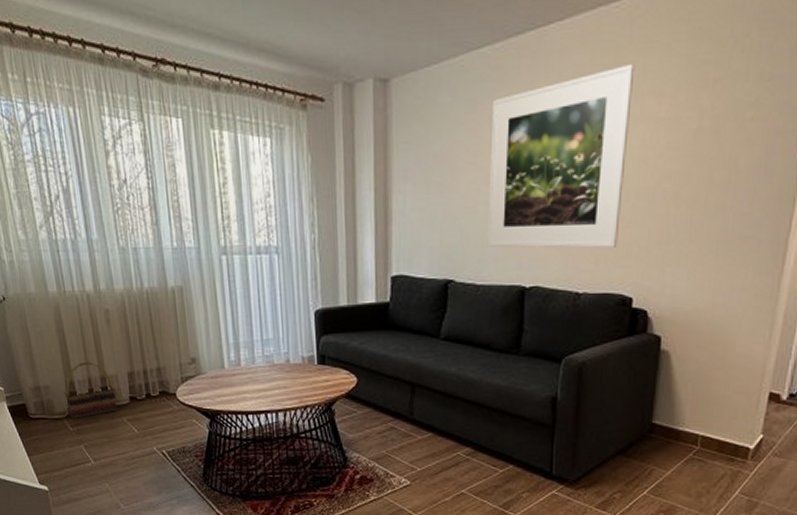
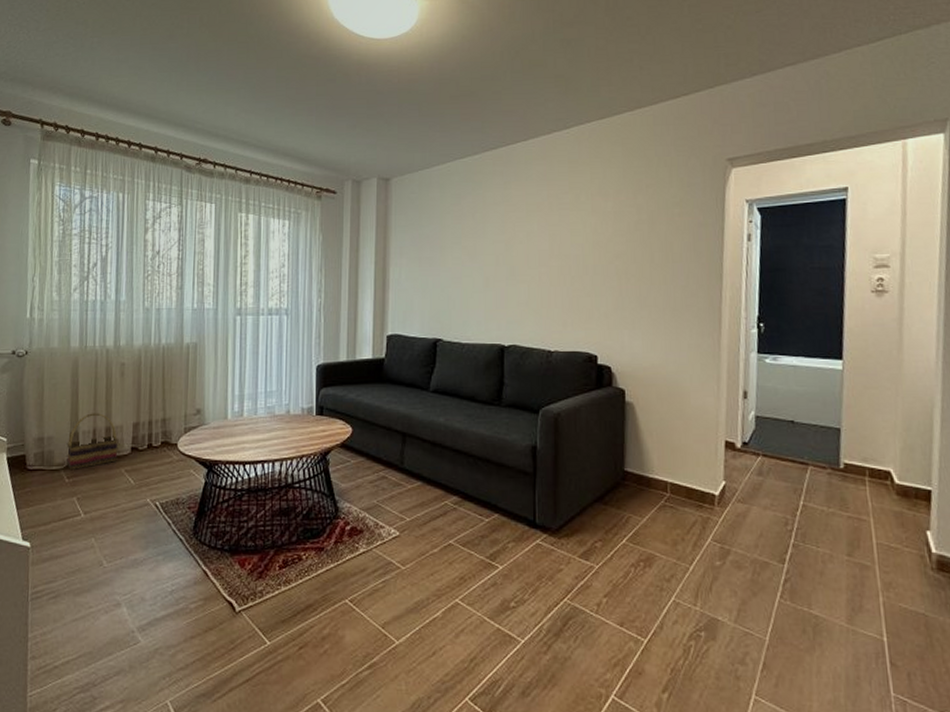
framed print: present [487,63,635,248] -> none [470,172,585,313]

